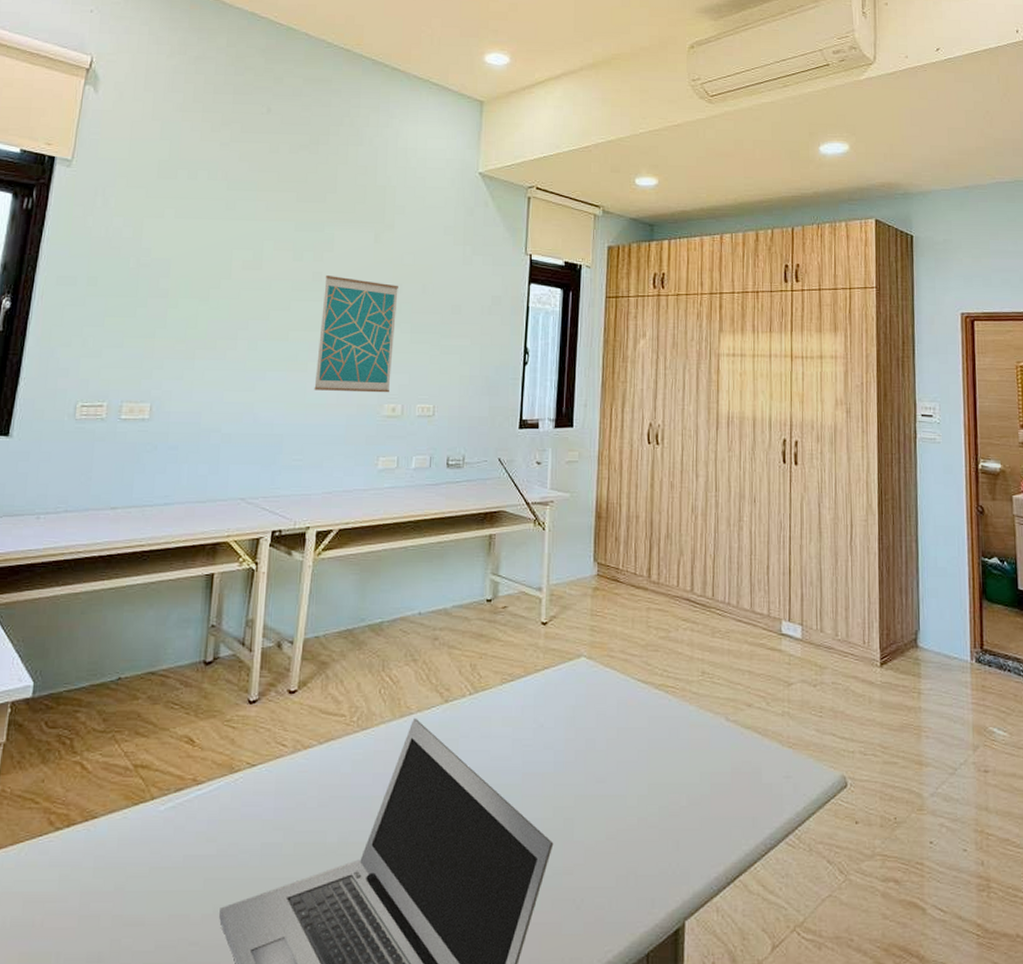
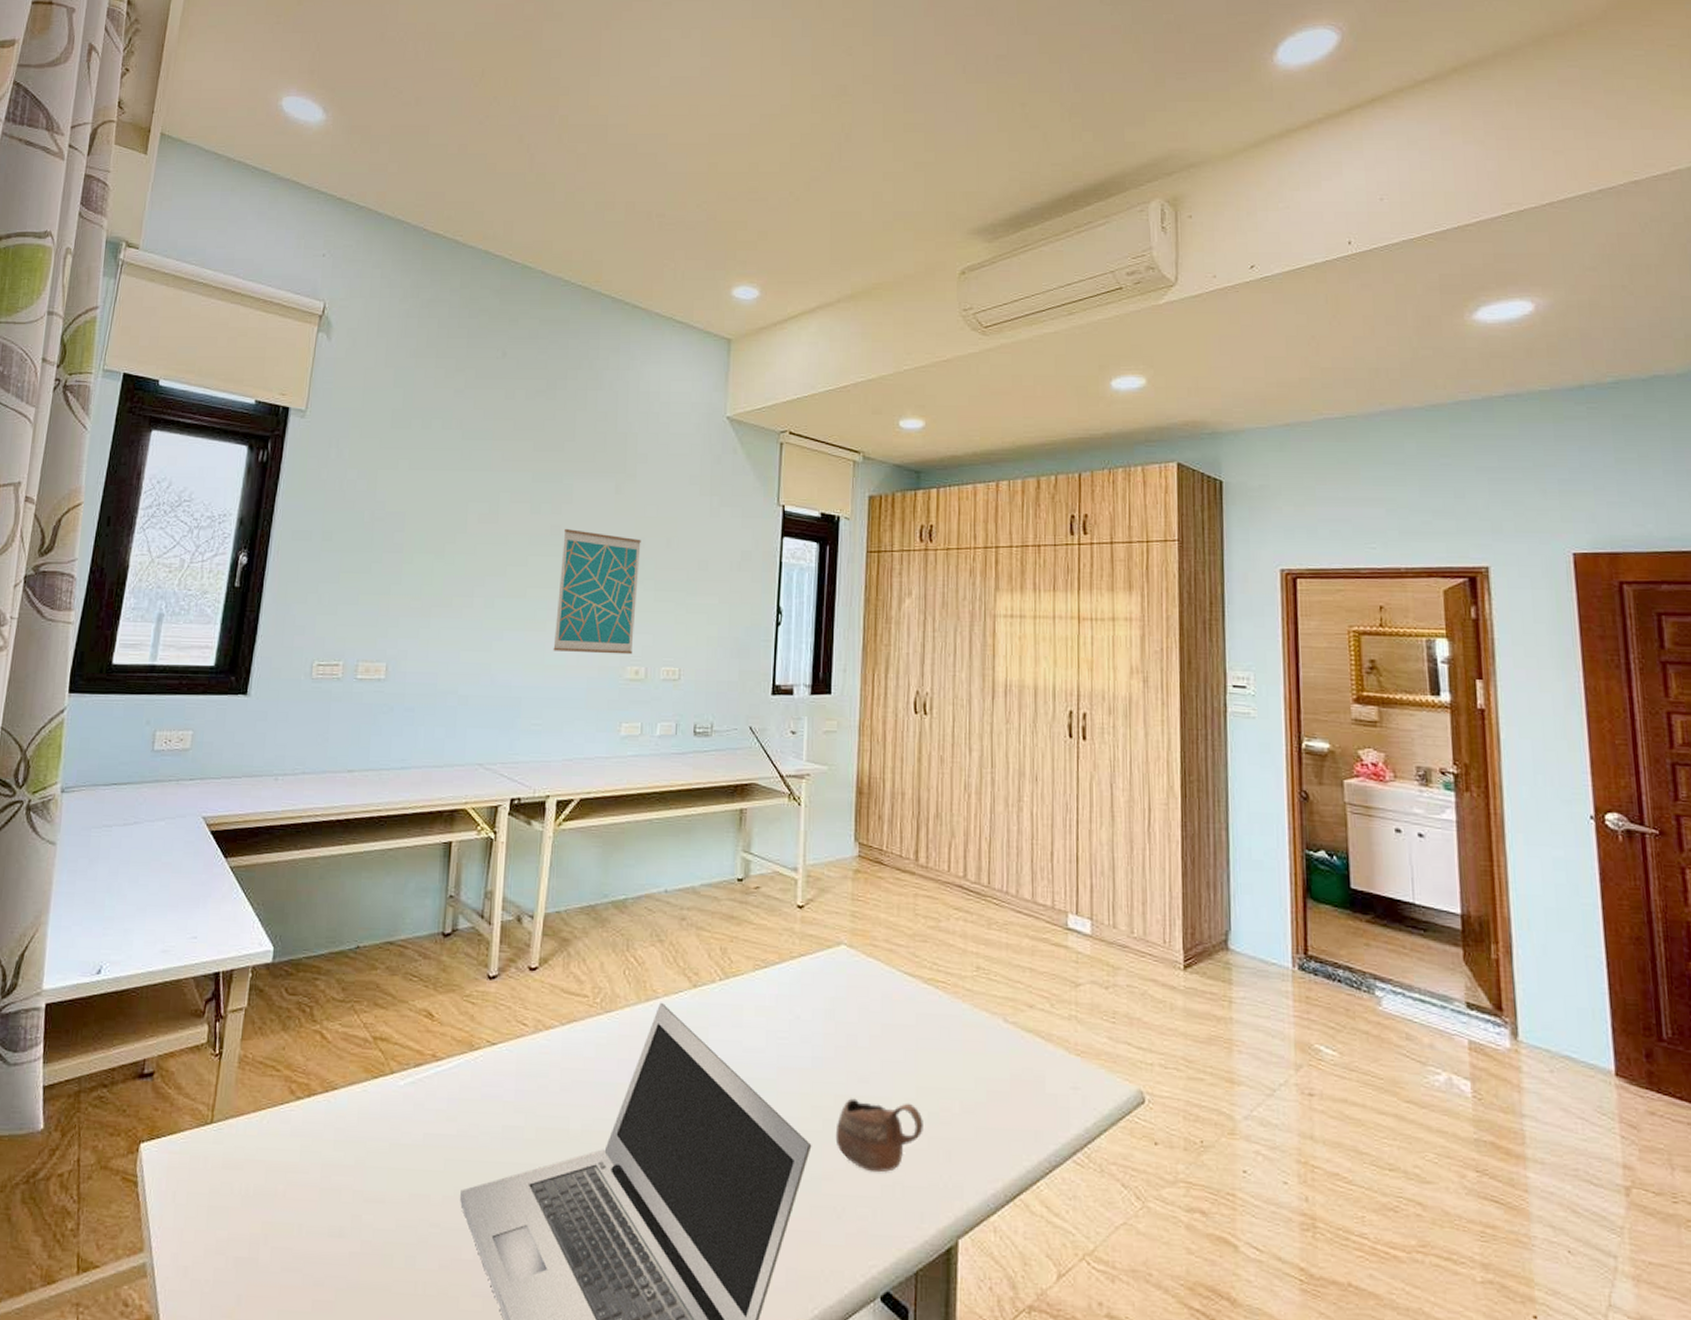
cup: none [575,798,654,865] -> present [835,1098,923,1173]

